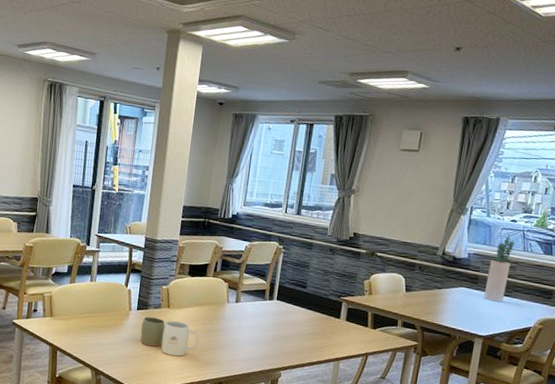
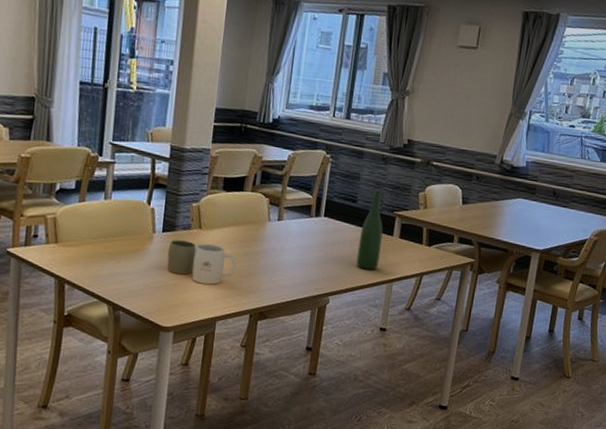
beer bottle: none [305,278,331,349] -> present [356,191,383,270]
vase: present [484,234,515,302] -> none [541,140,572,214]

